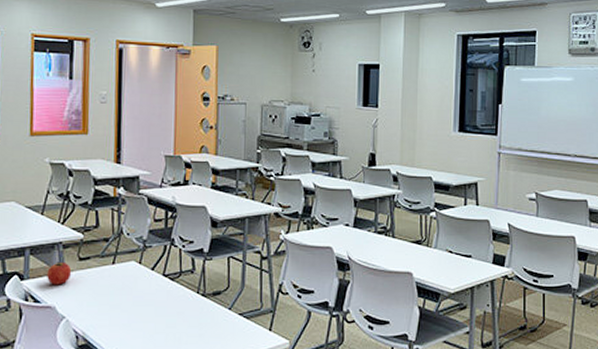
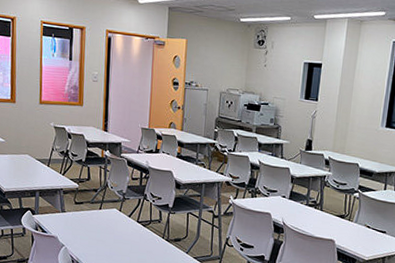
apple: present [47,261,72,285] -> none [51,203,70,221]

